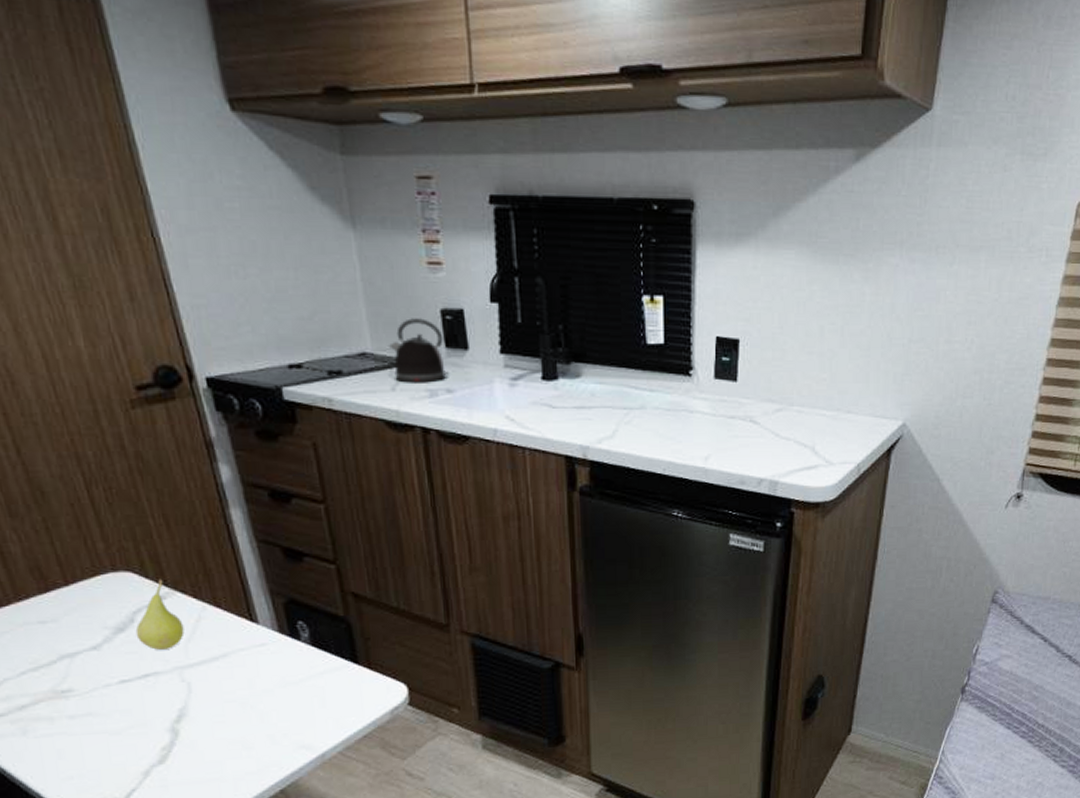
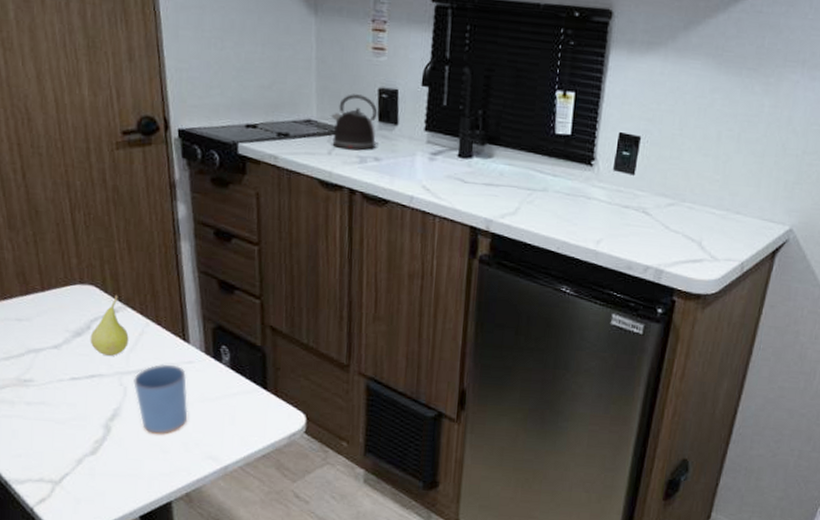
mug: none [197,650,270,730] -> present [133,364,188,434]

